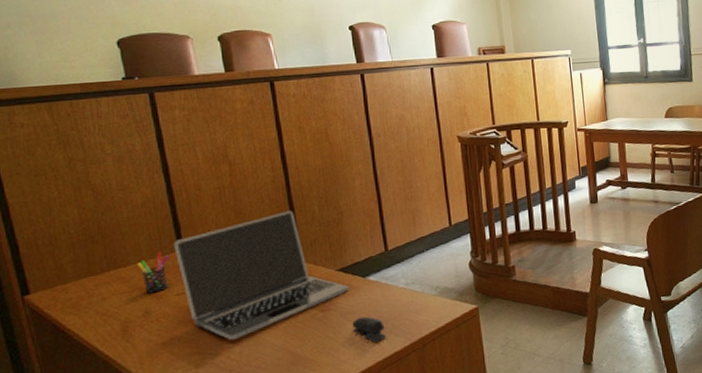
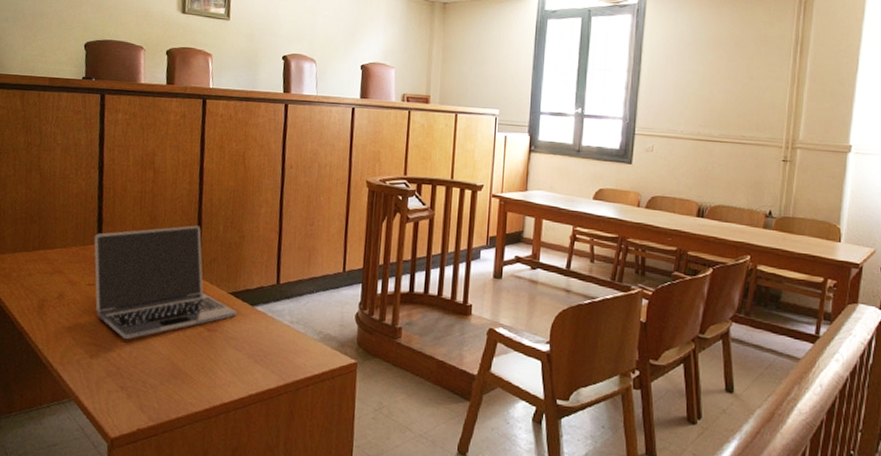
pen holder: present [137,251,168,294] -> none [62,241,88,279]
stapler: present [352,316,387,343] -> none [233,345,264,375]

